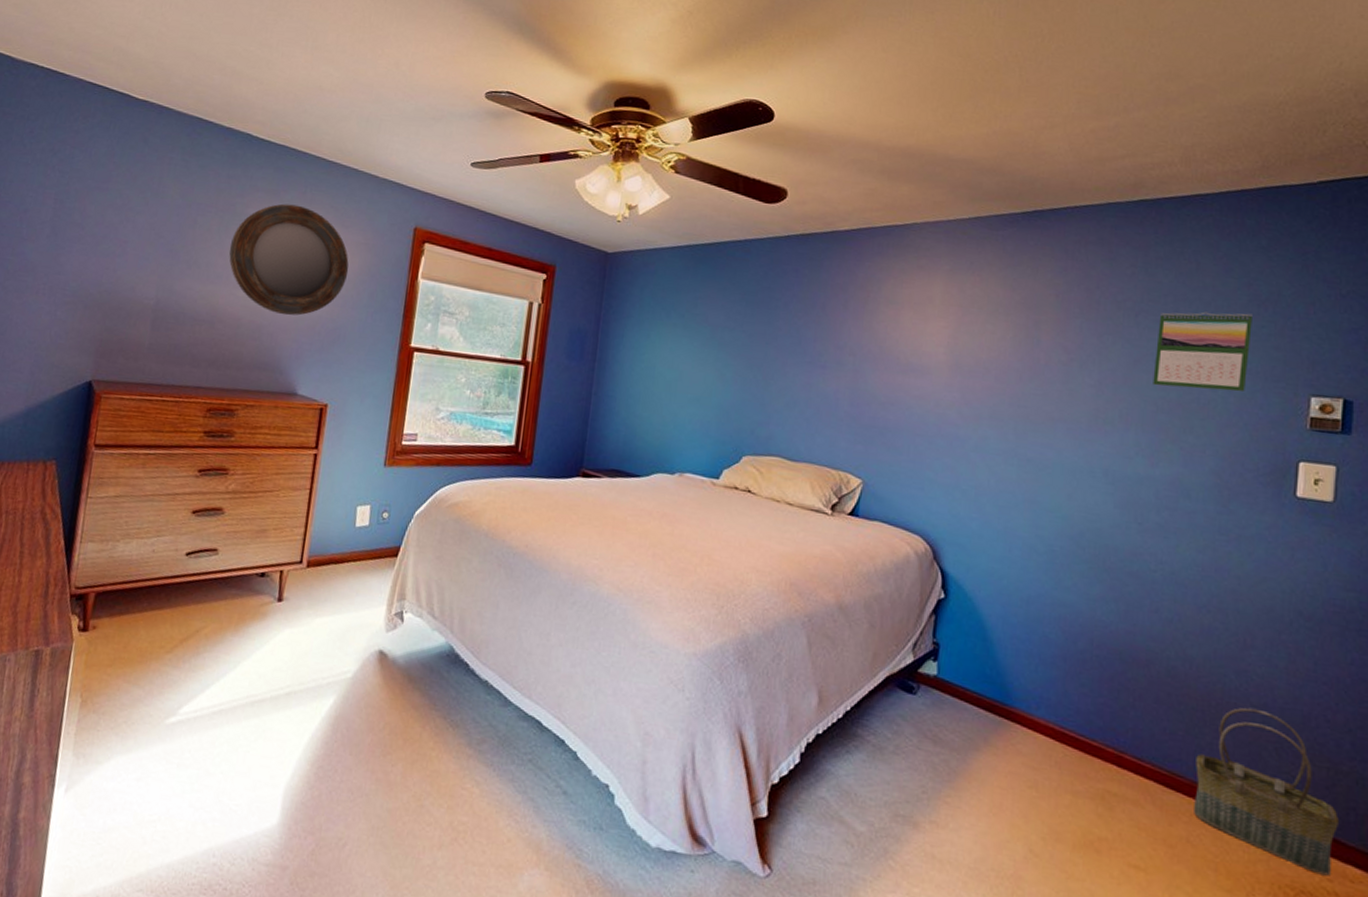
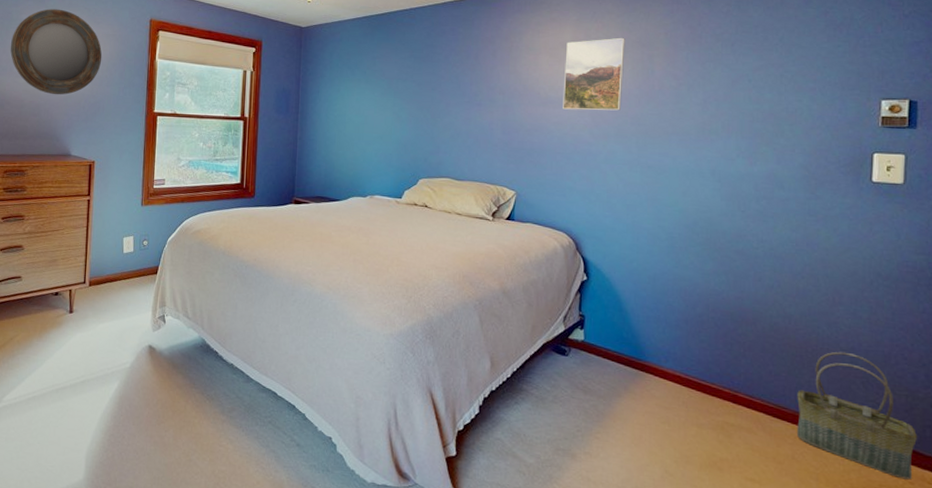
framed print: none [926,296,1007,387] -> present [563,37,625,111]
calendar: present [1153,312,1252,392] -> none [749,36,830,101]

